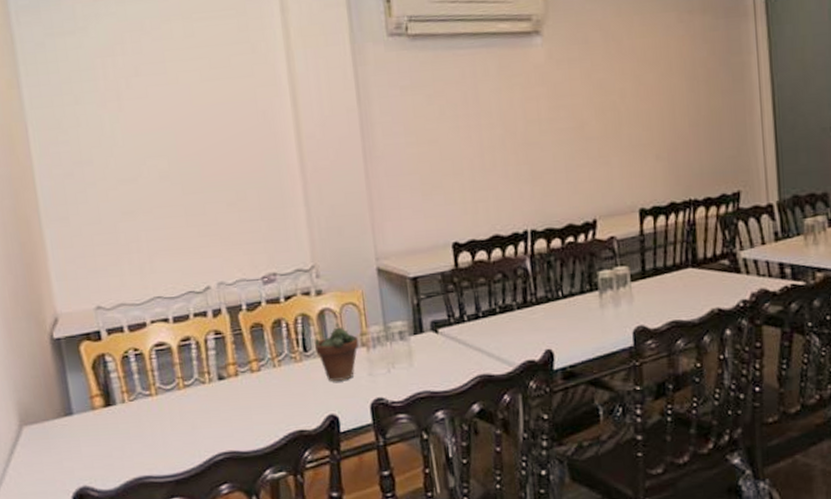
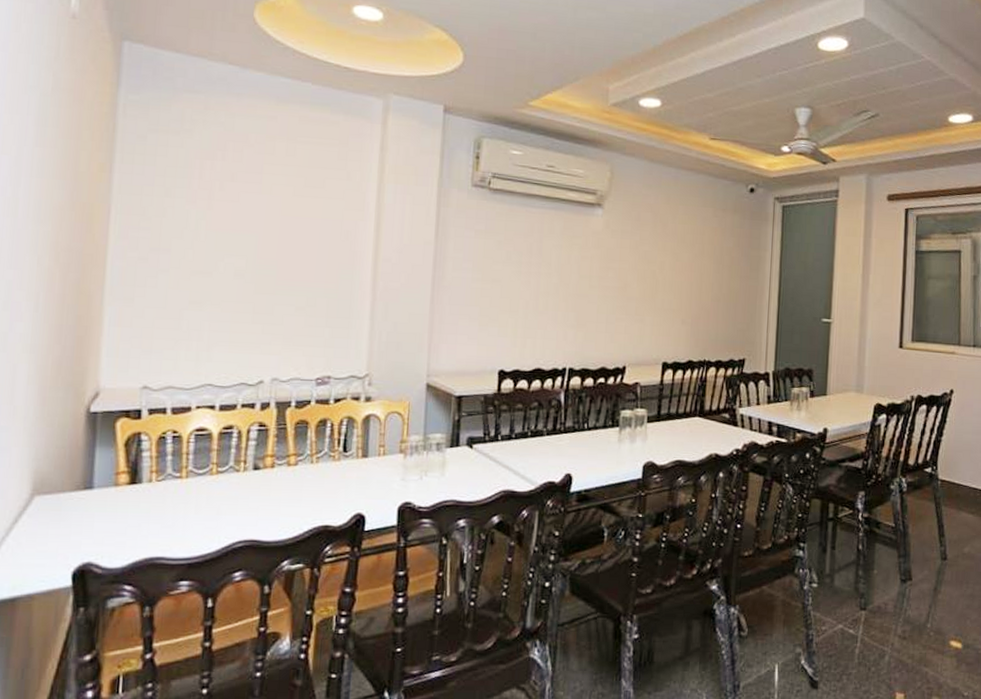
succulent plant: present [314,310,359,381] -> none [354,416,398,482]

